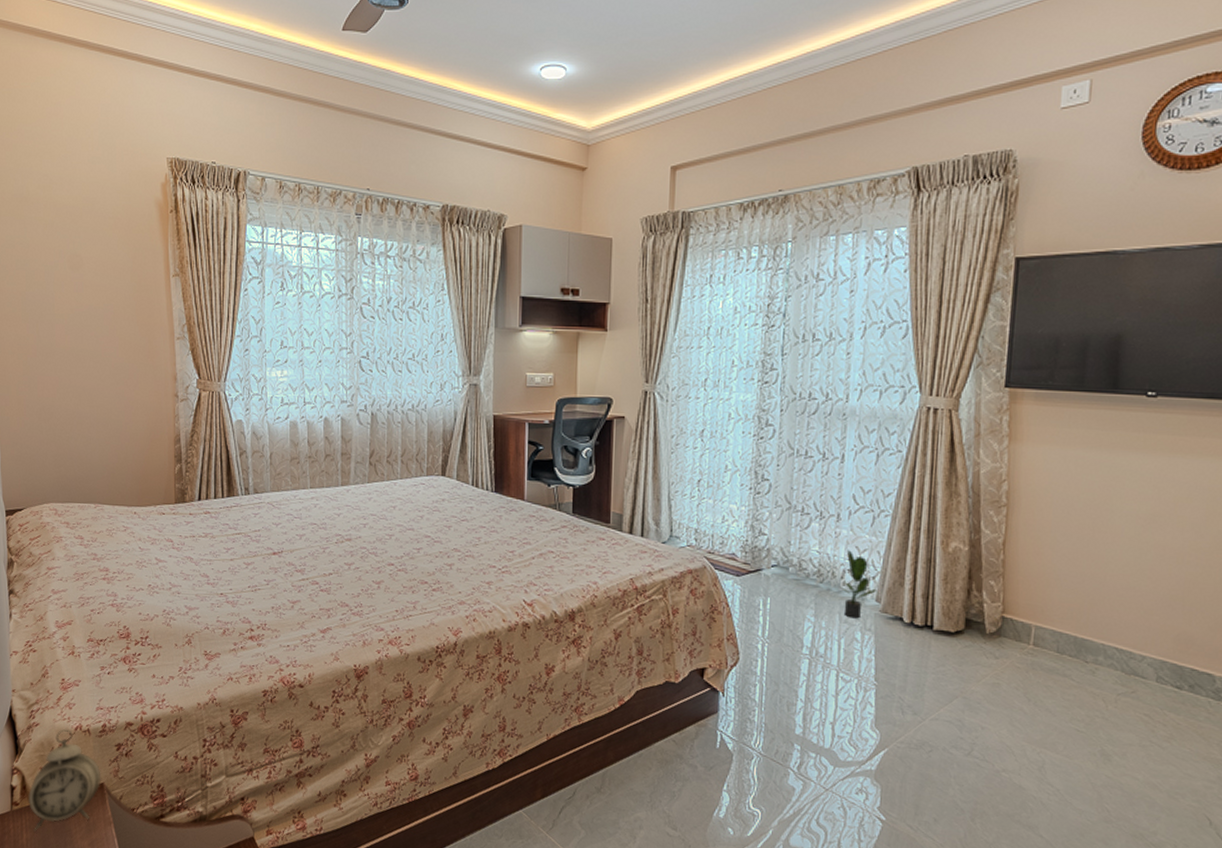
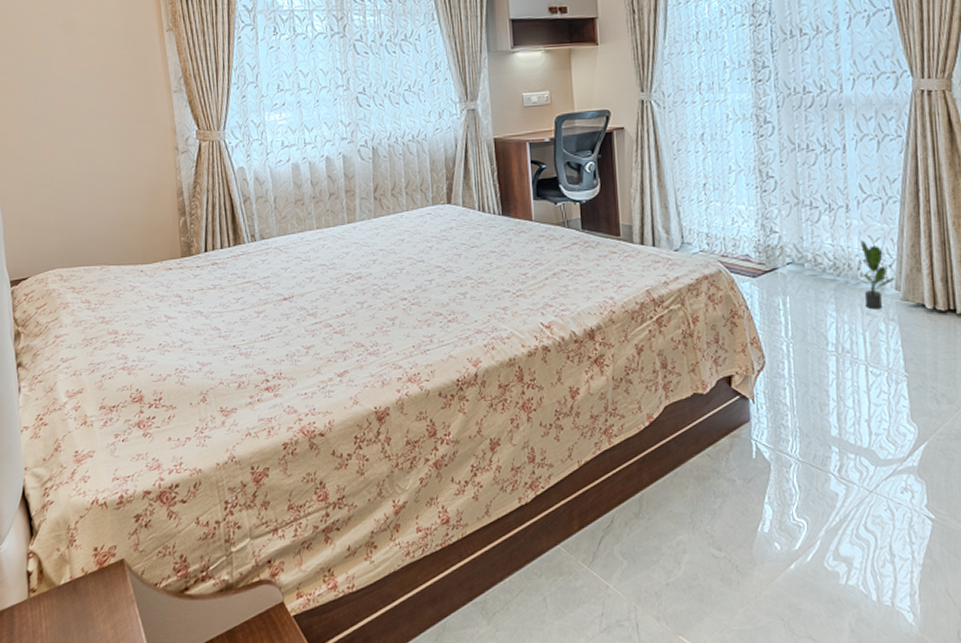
alarm clock: present [28,729,101,832] -> none [46,505,121,619]

